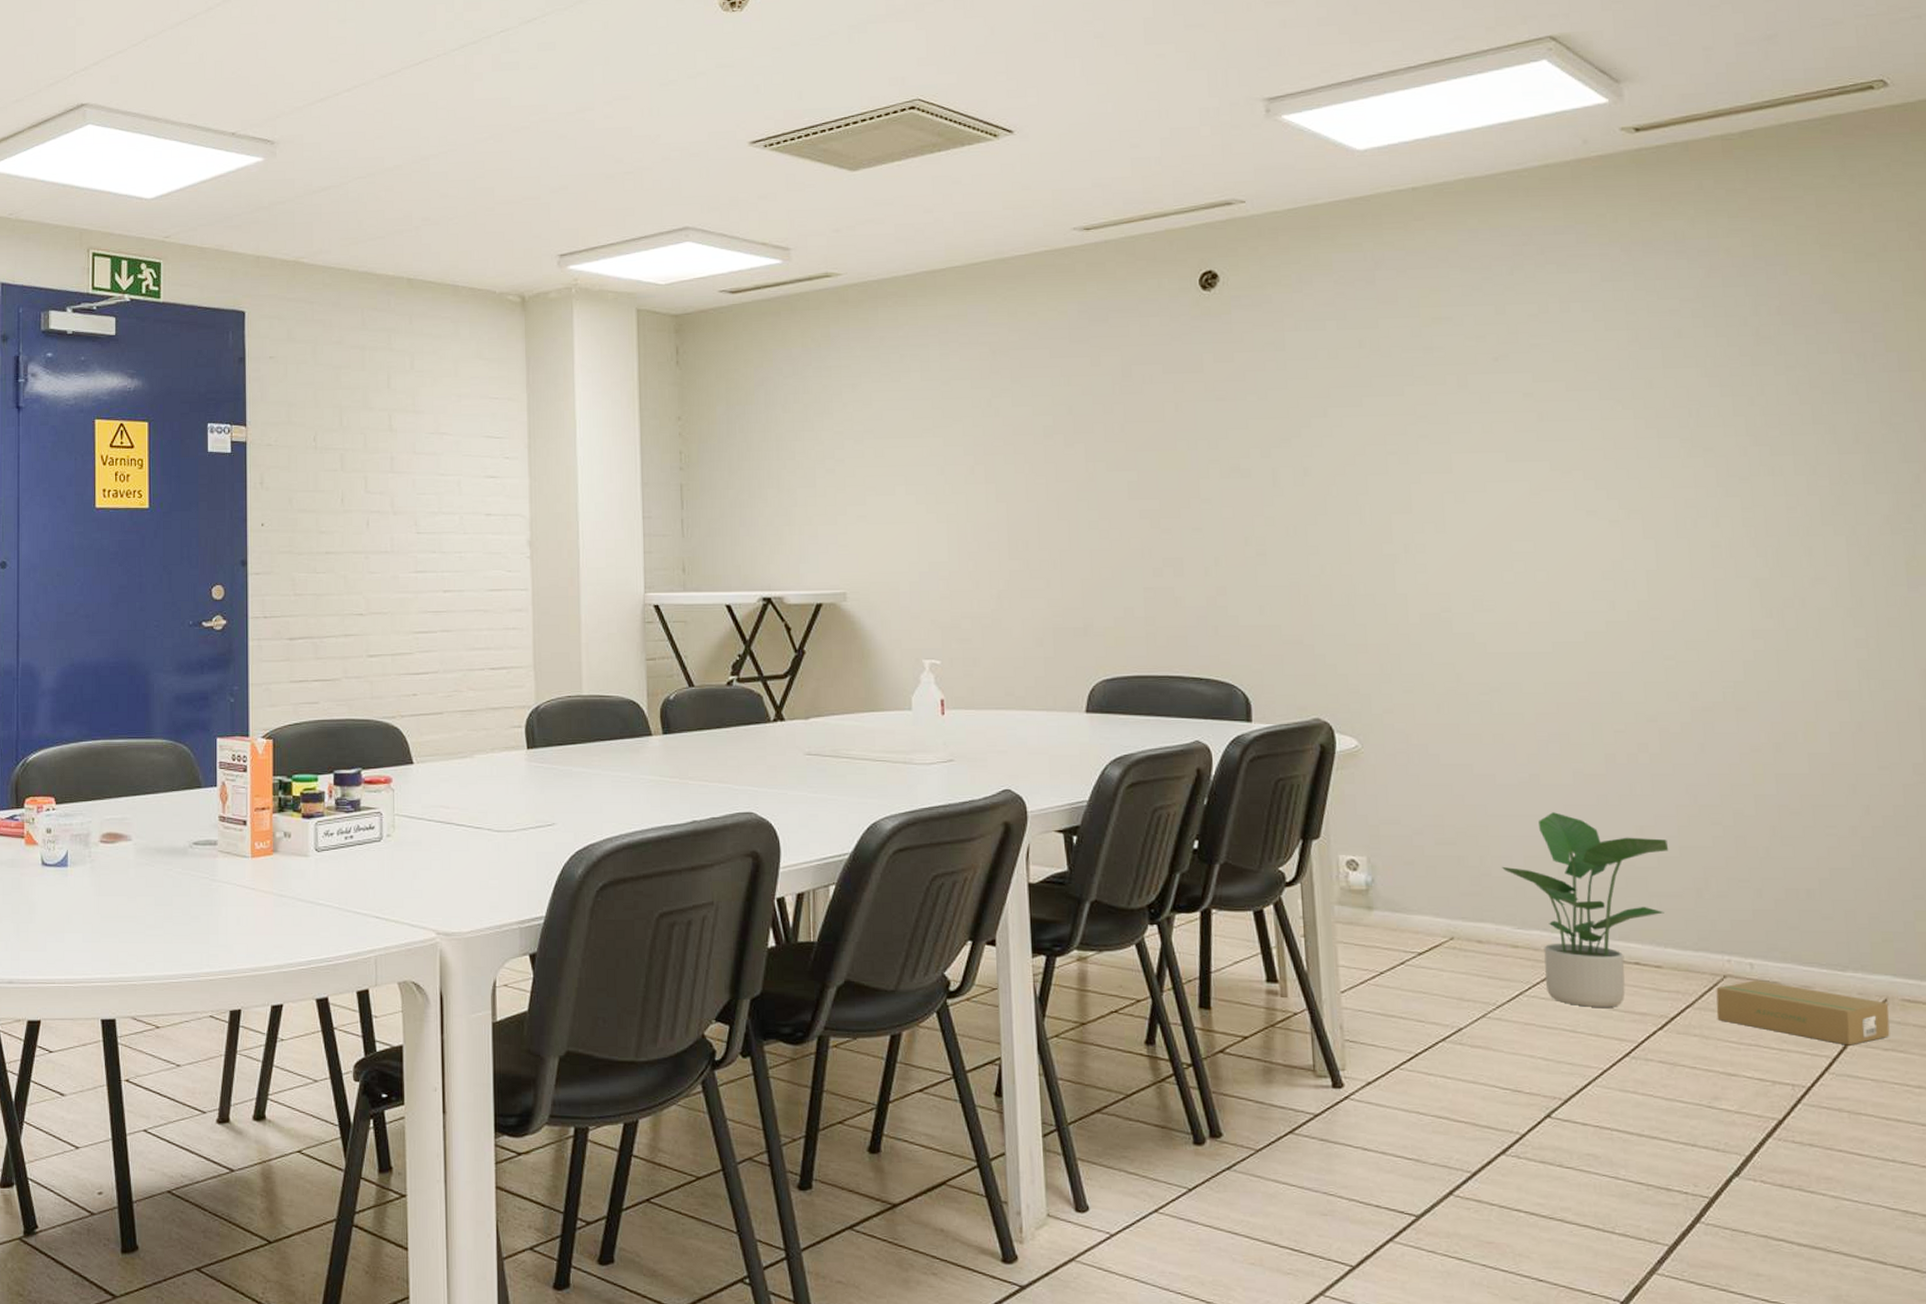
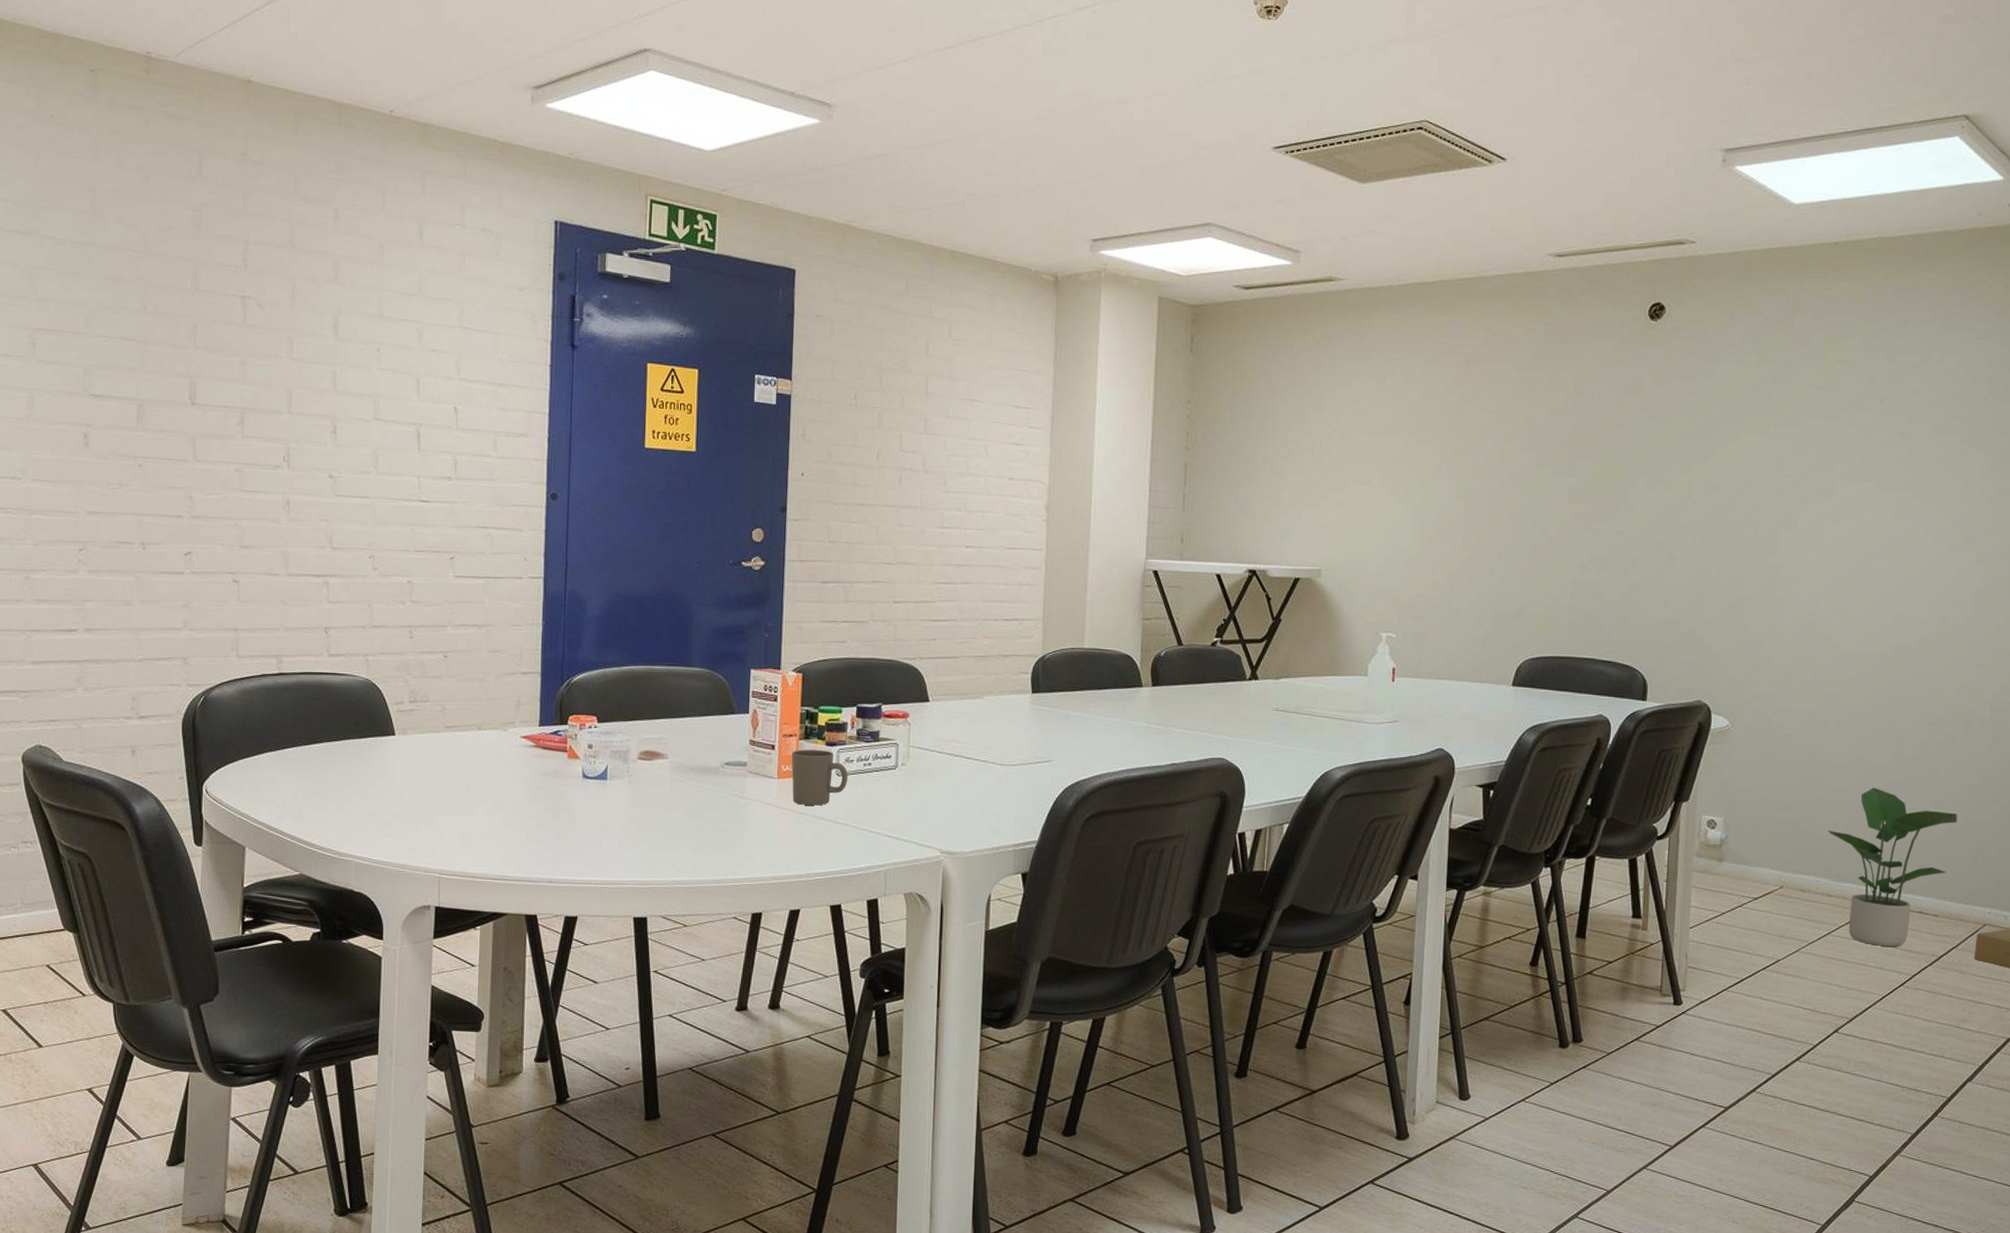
mug: none [265,824,329,886] -> present [791,749,848,806]

